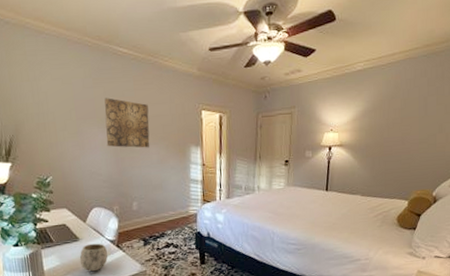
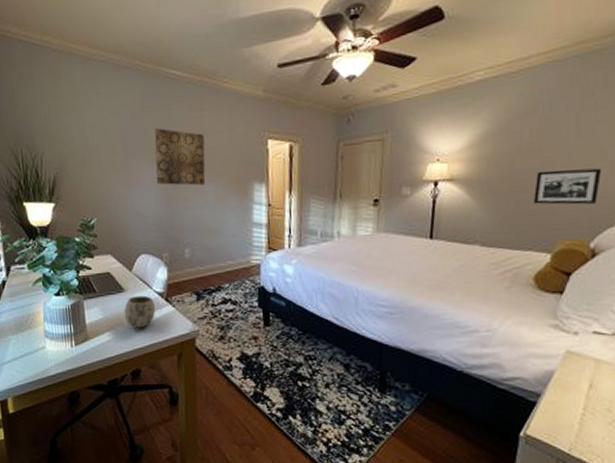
picture frame: none [396,138,441,165] -> present [533,168,602,205]

